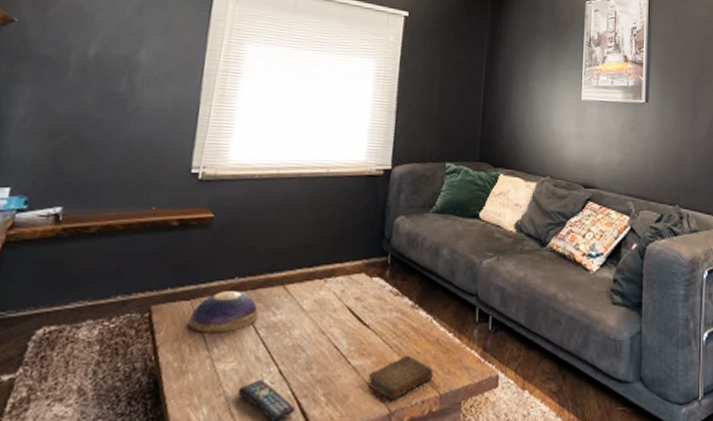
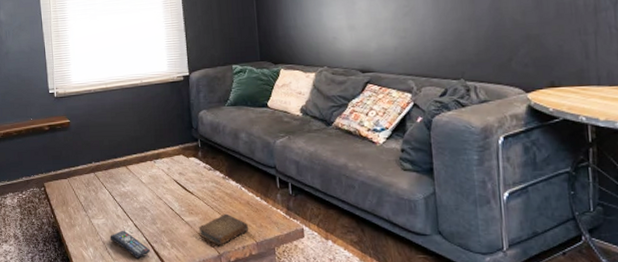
decorative bowl: present [188,291,259,333] -> none [69,172,113,200]

